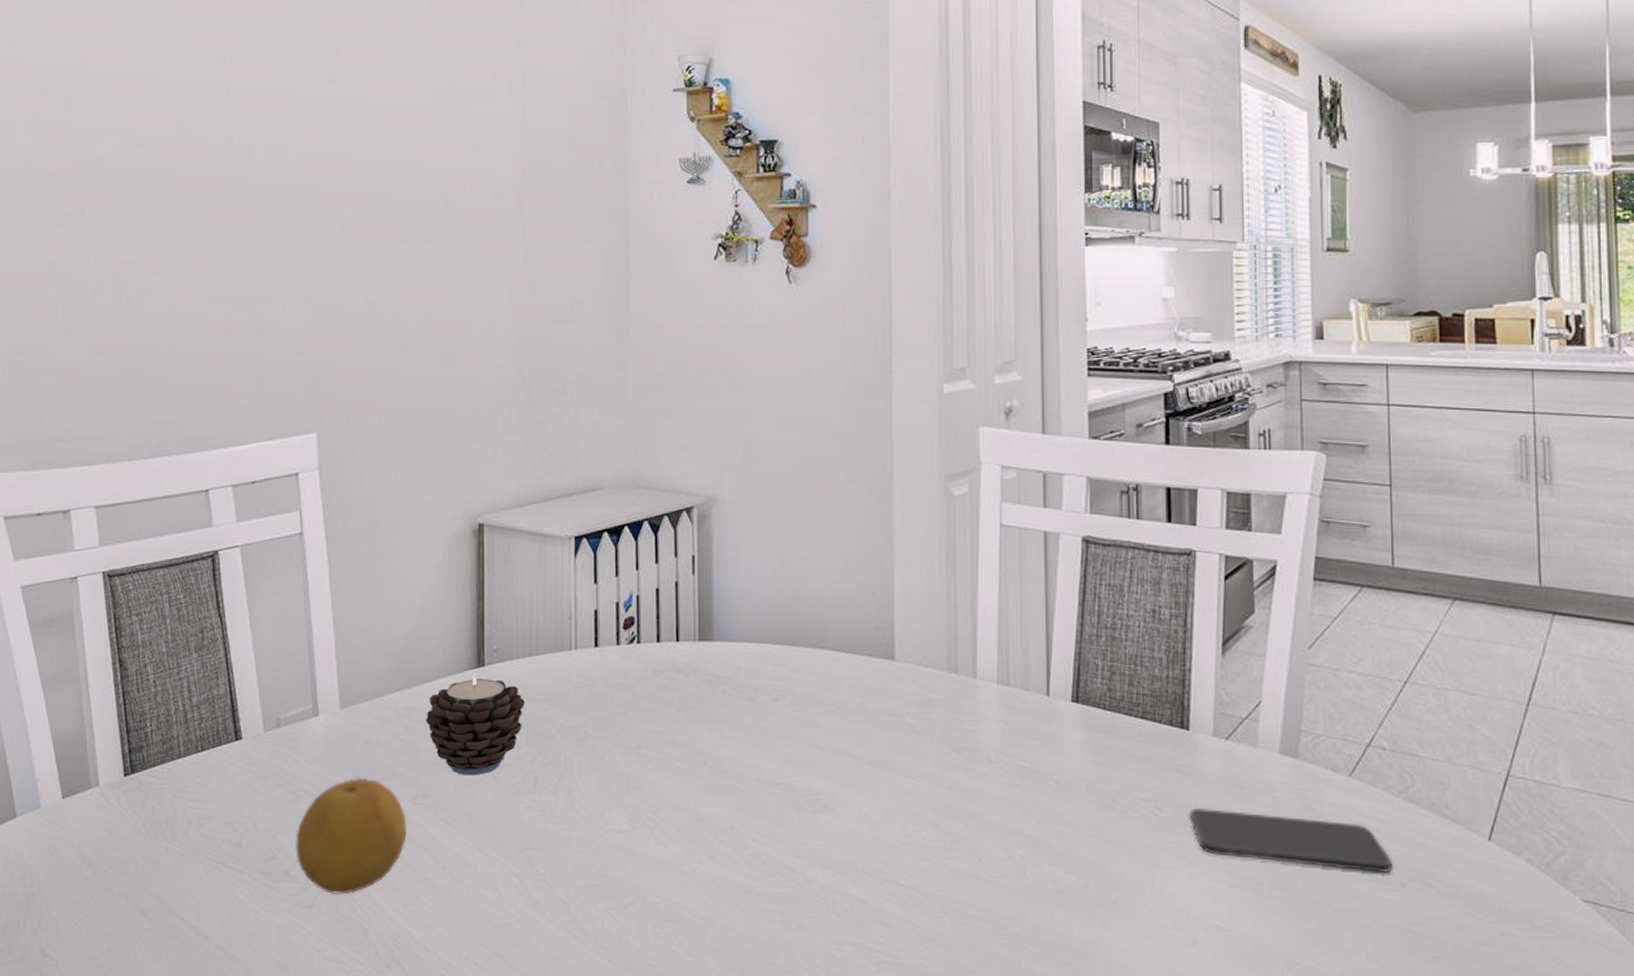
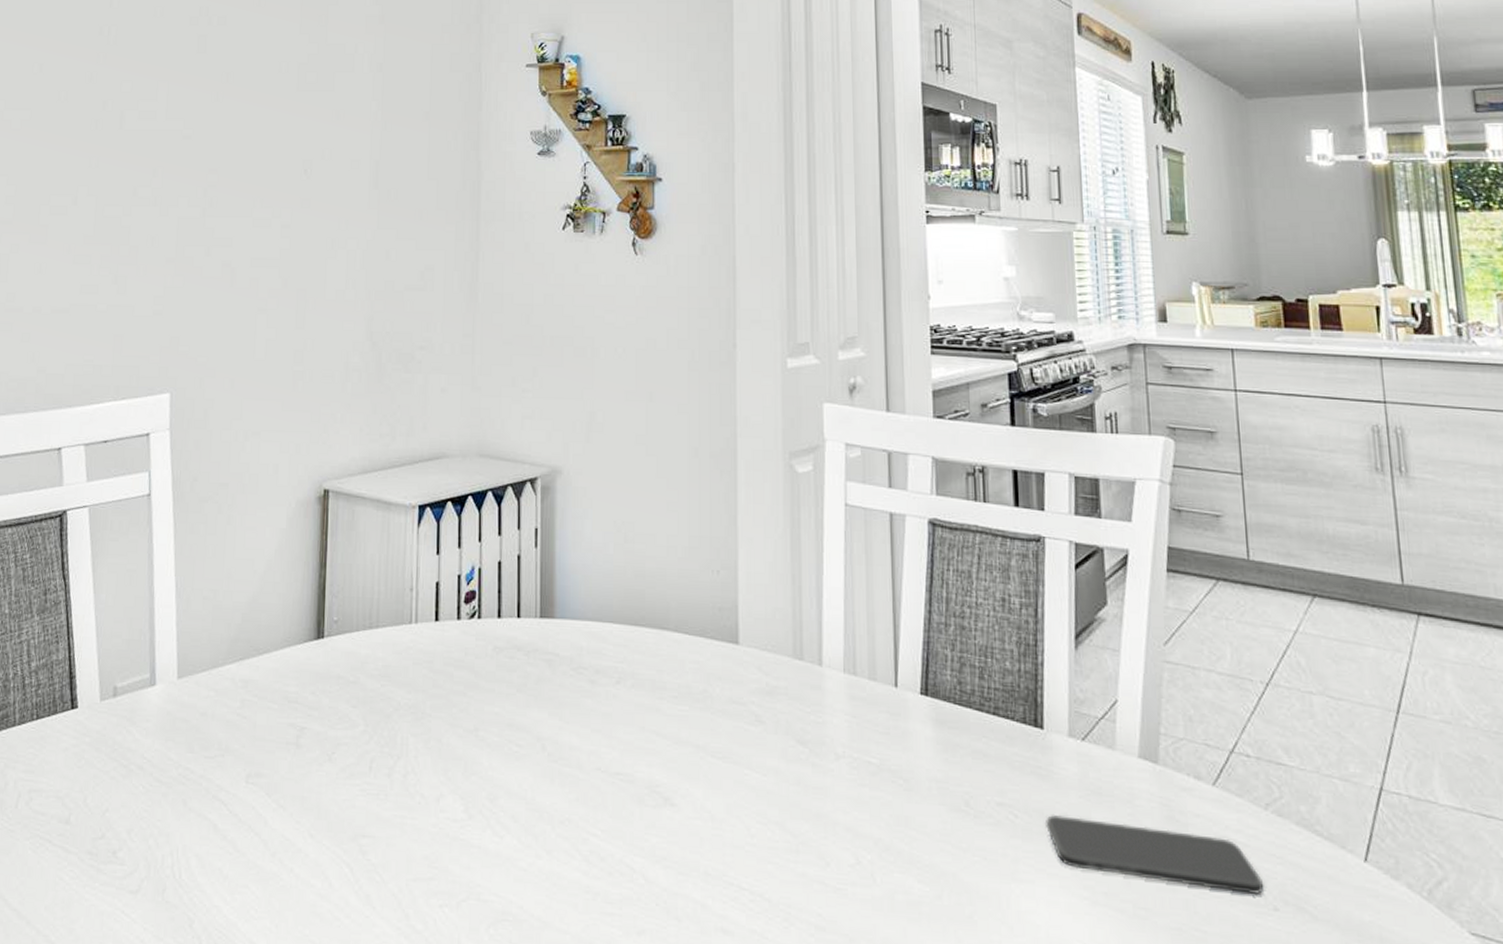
fruit: present [296,777,408,894] -> none [124,752,239,879]
candle: present [426,672,525,776] -> none [263,644,363,755]

